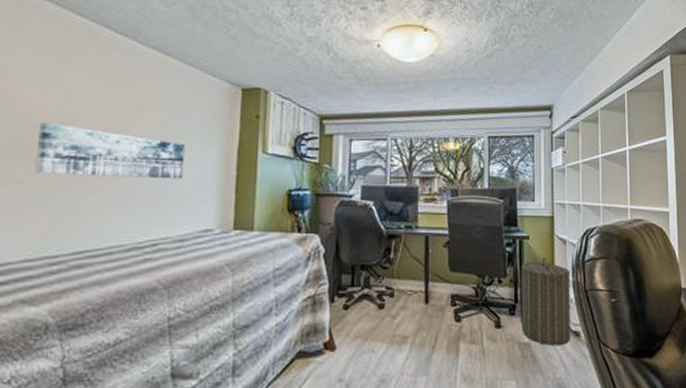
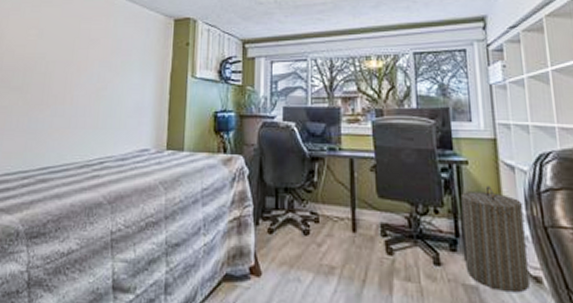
wall art: present [33,121,186,180] -> none [14,57,128,103]

